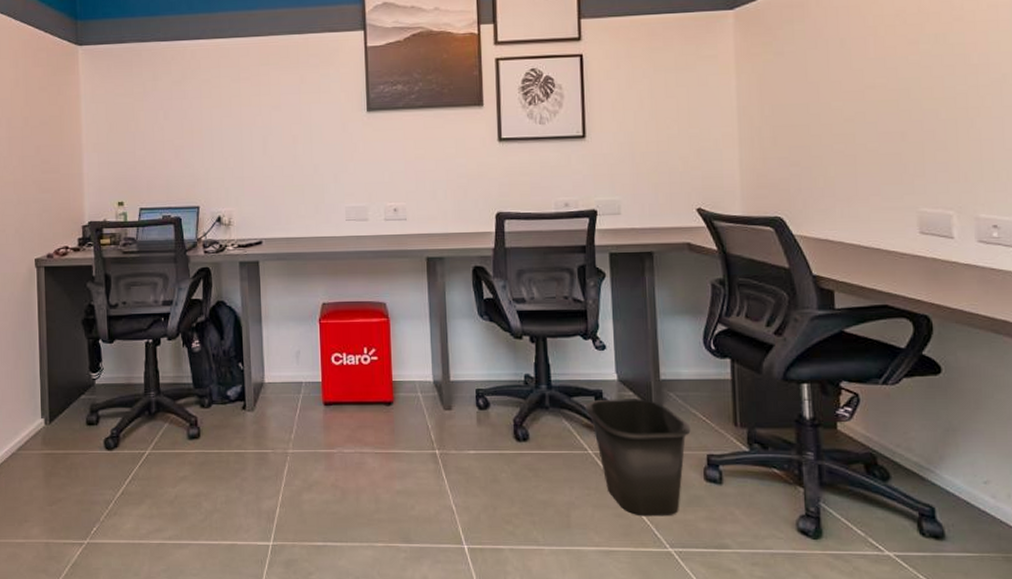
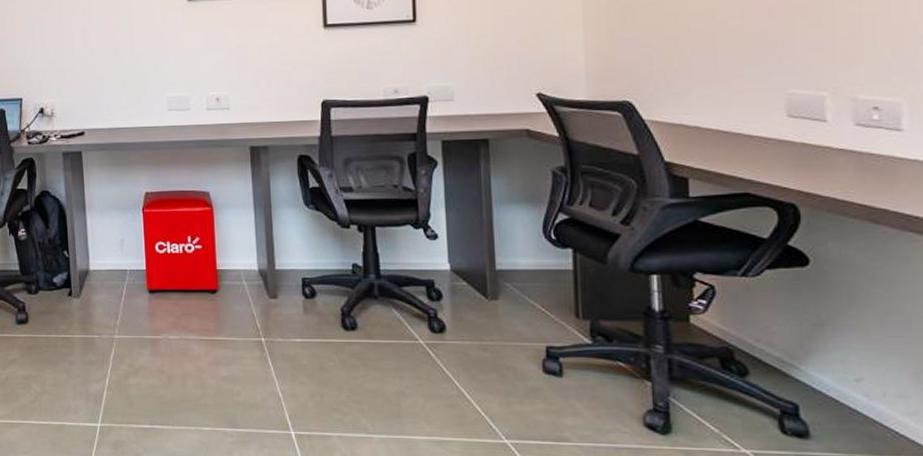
waste bin: present [586,398,691,515] -> none [416,289,529,407]

